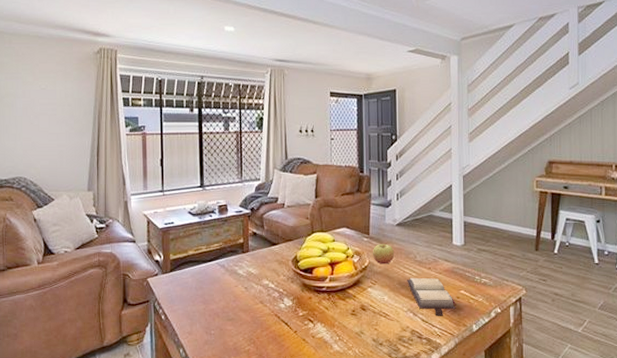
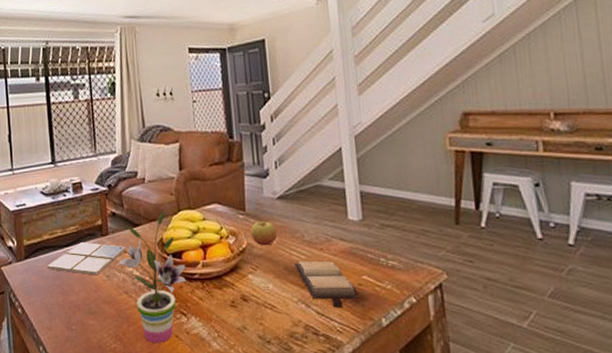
drink coaster: none [191,258,264,287] -> present [47,242,127,275]
potted plant: none [254,232,316,345] -> present [116,211,187,343]

